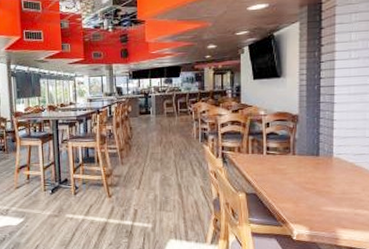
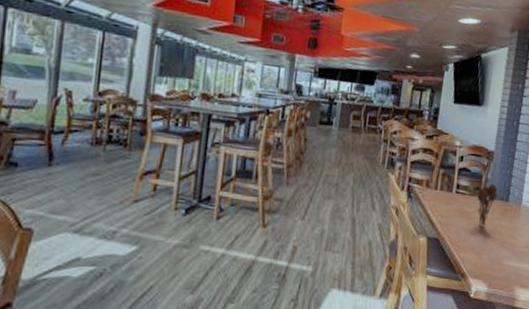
utensil holder: none [288,142,307,180] -> present [477,184,498,227]

